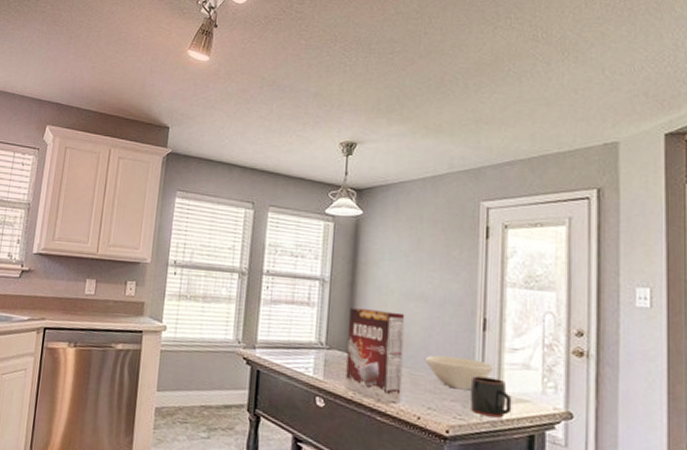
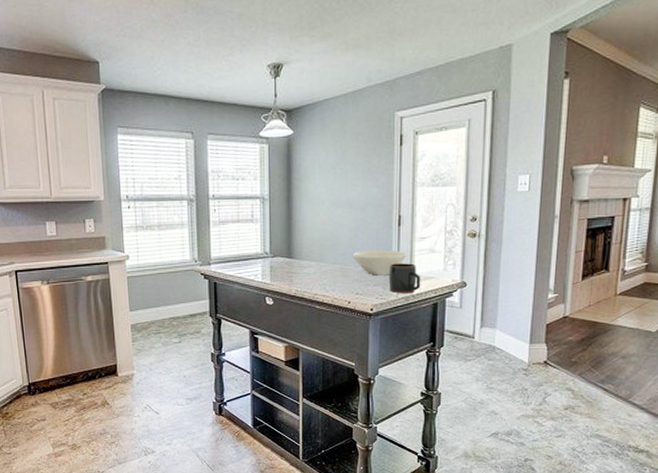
cereal box: present [345,308,405,404] -> none [288,219,335,295]

